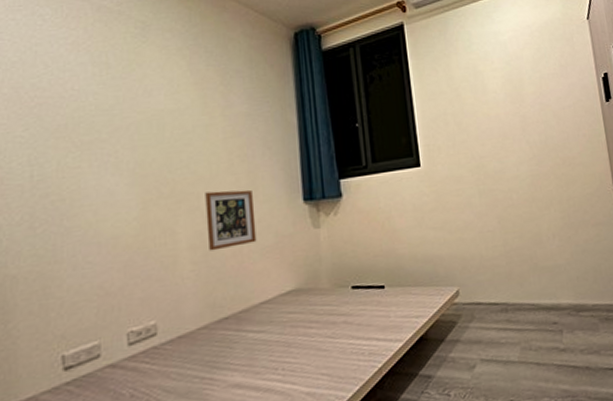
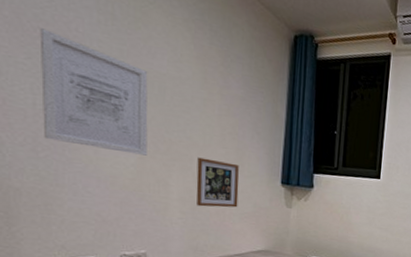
wall art: none [37,96,150,212] -> present [39,28,148,156]

